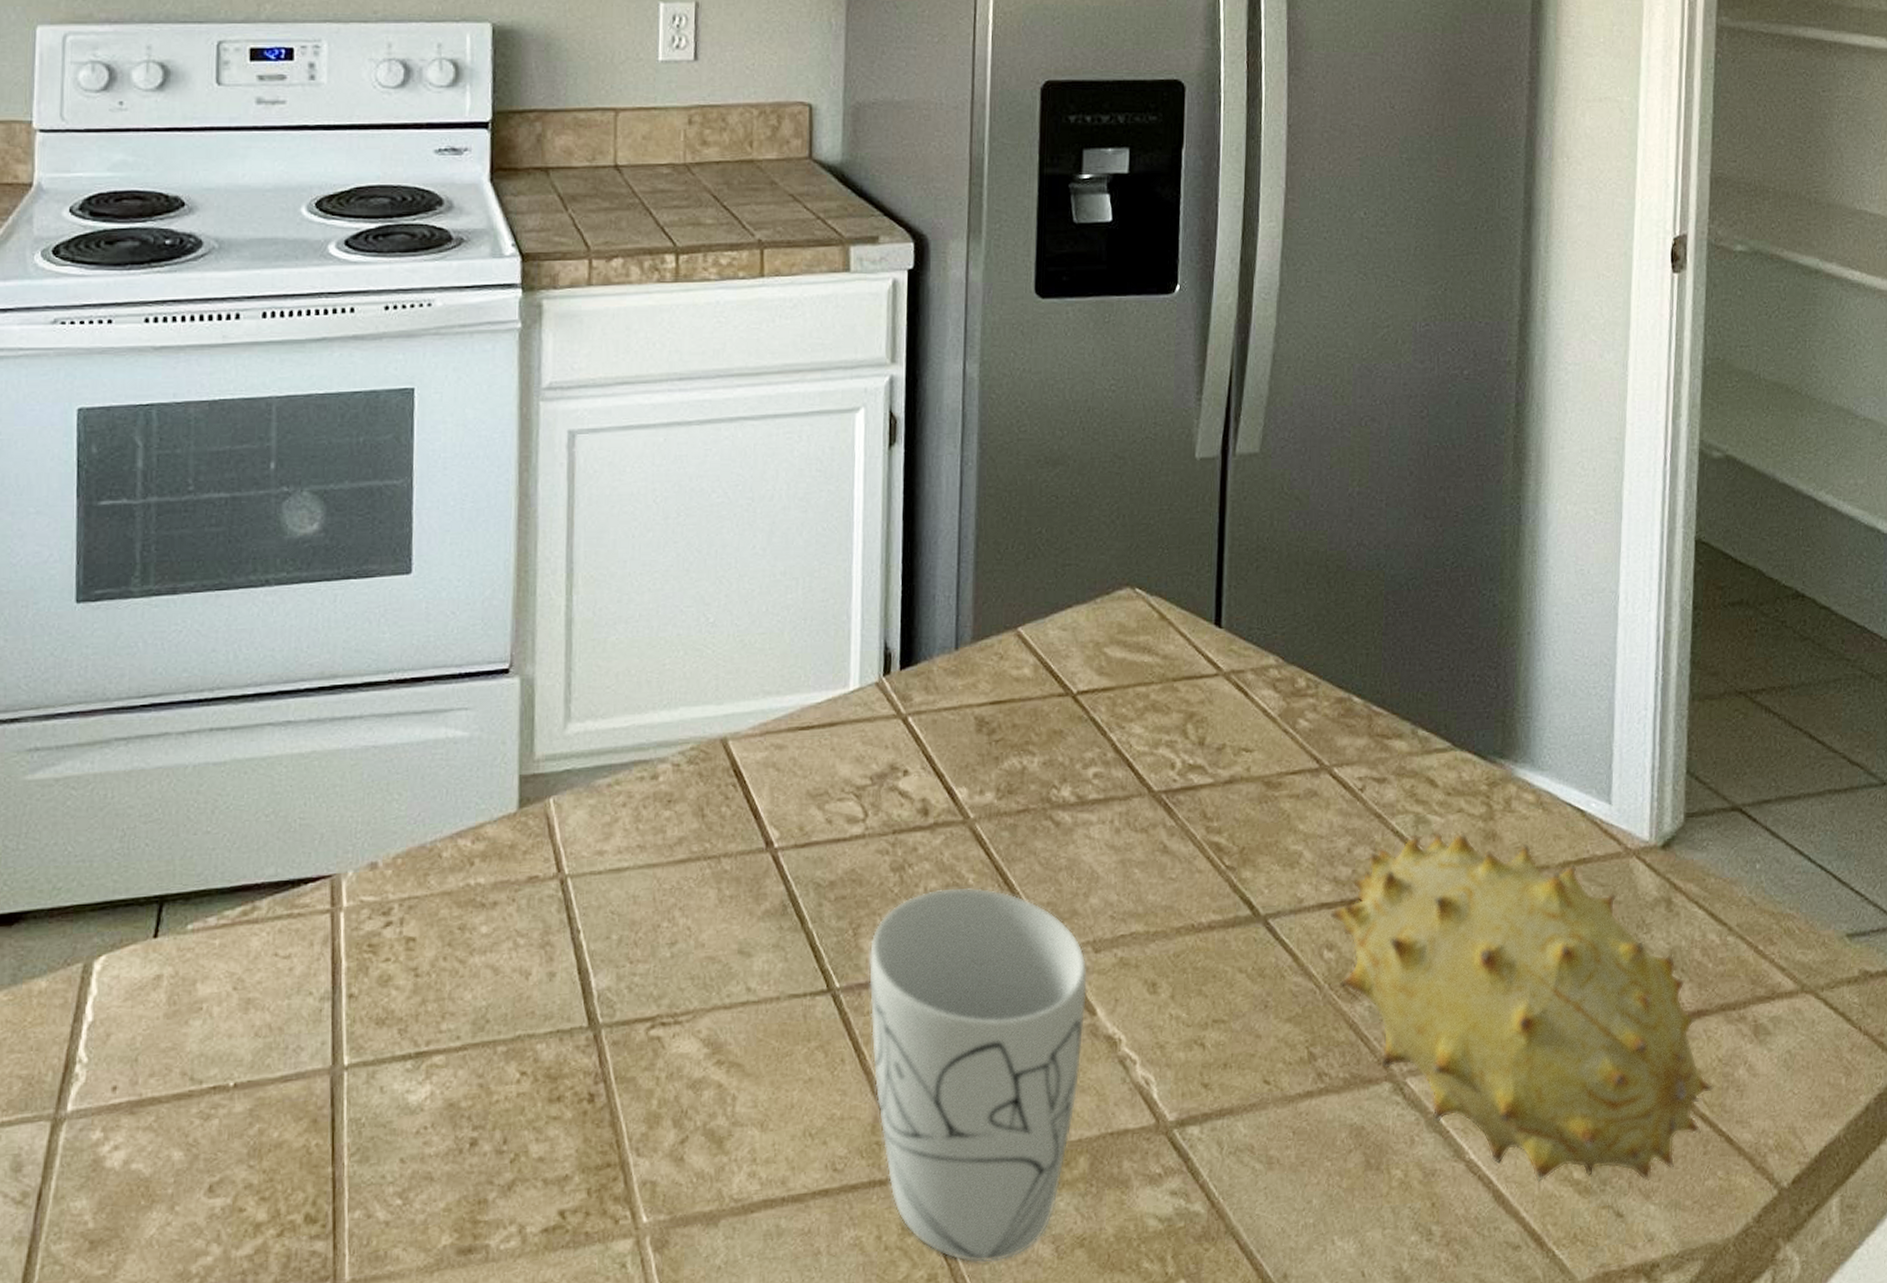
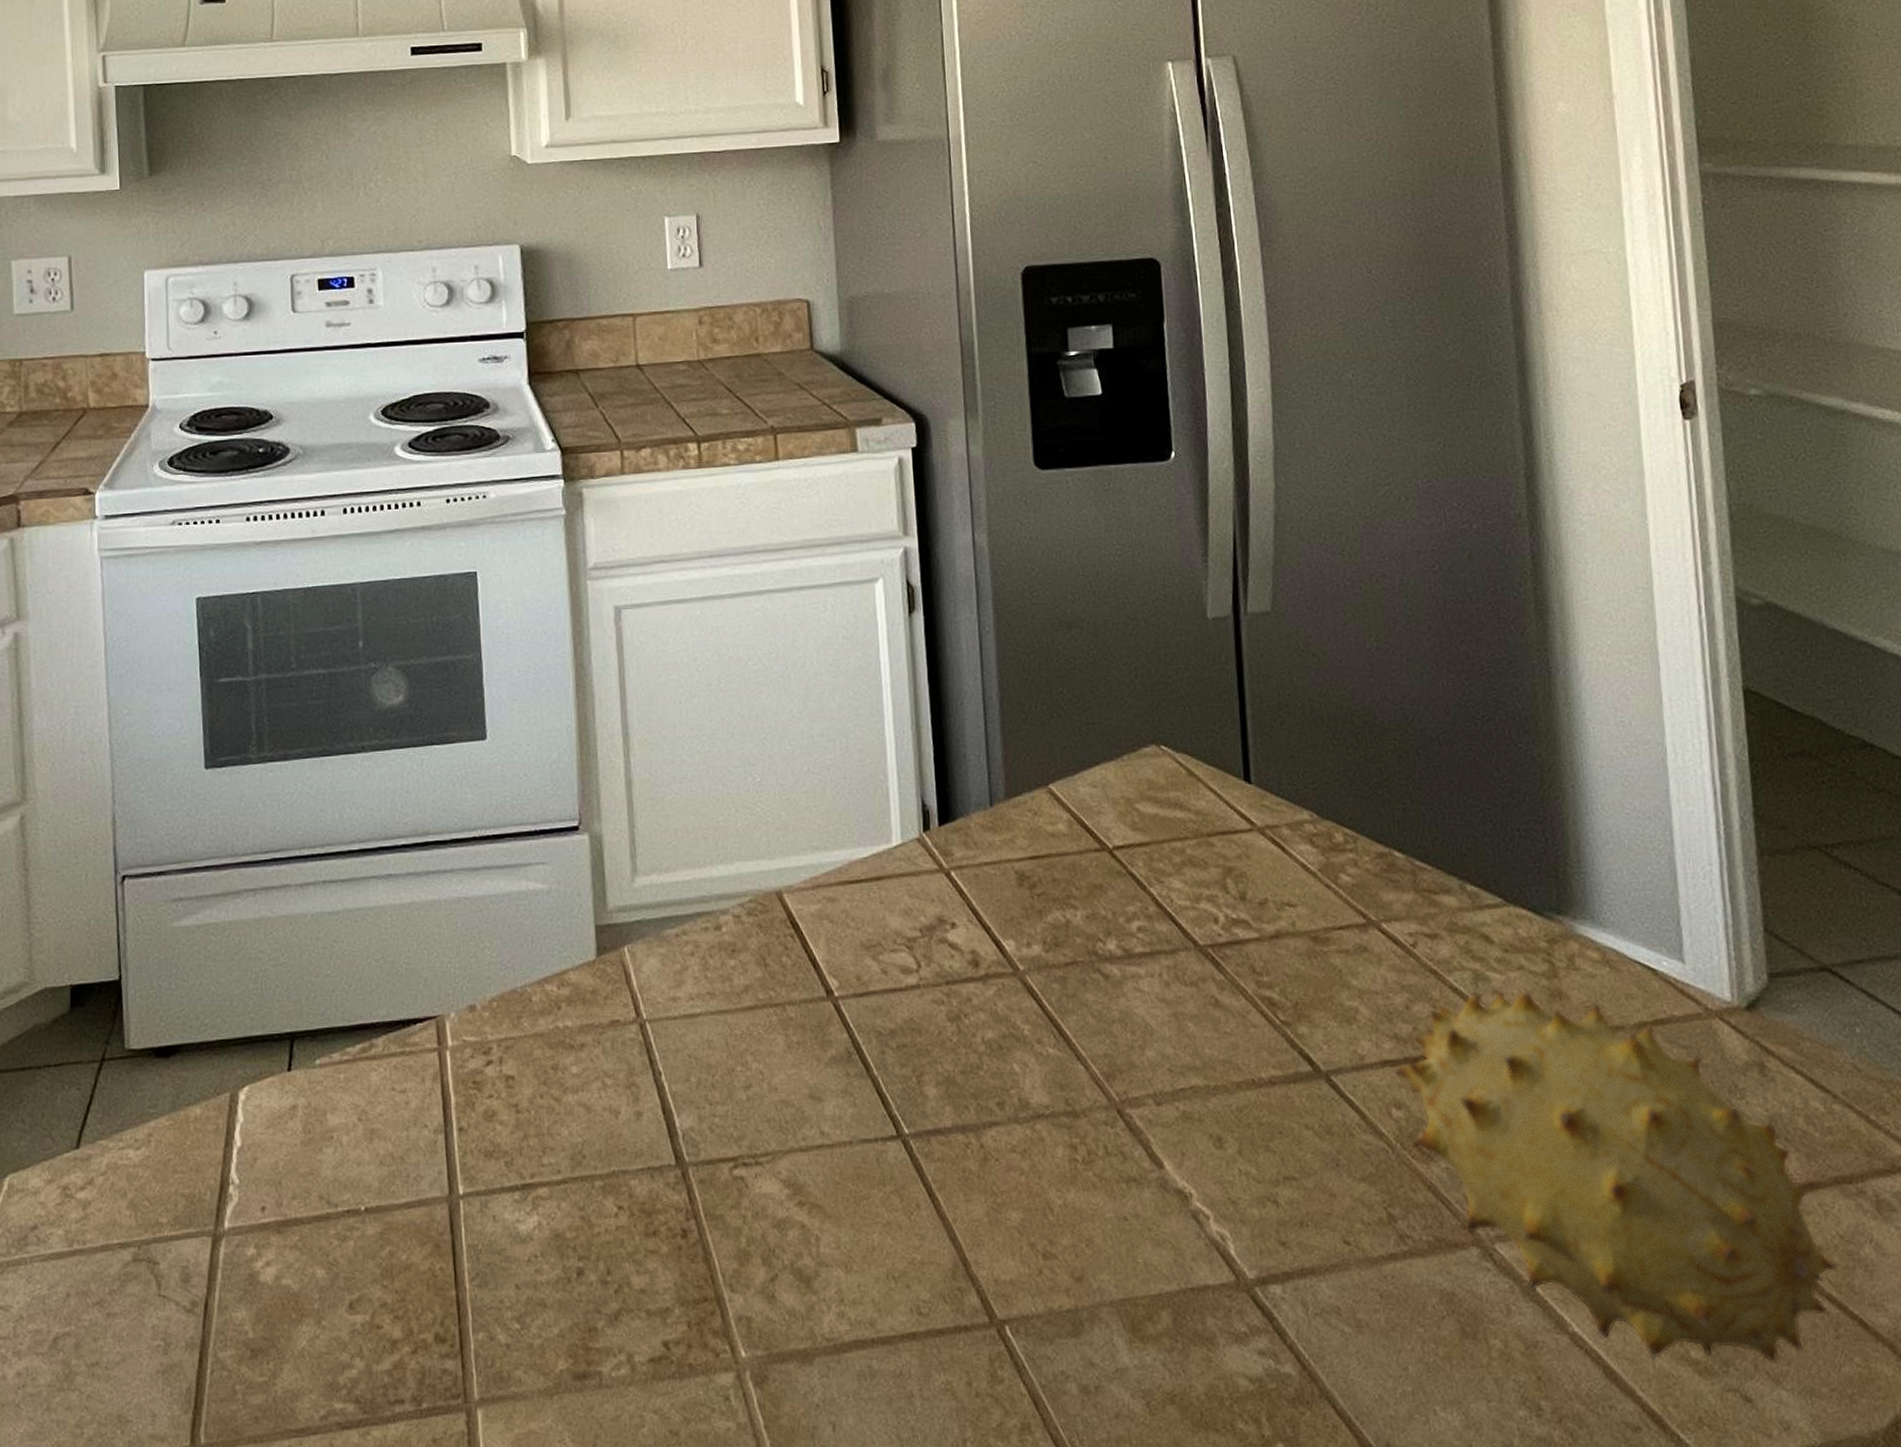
mug: present [868,886,1089,1263] -> none [933,1037,1154,1415]

